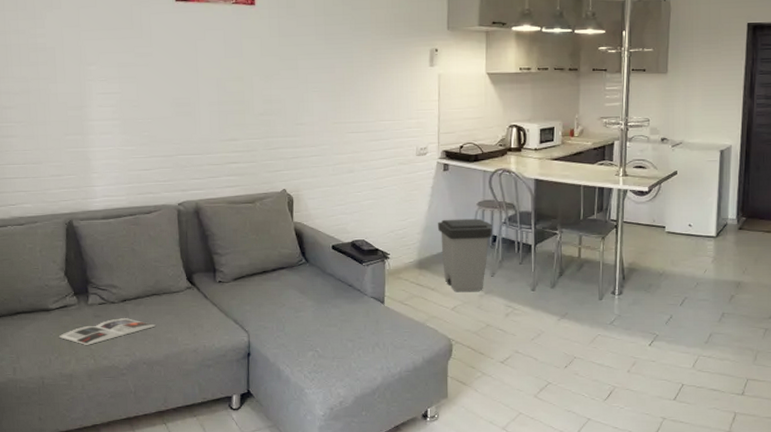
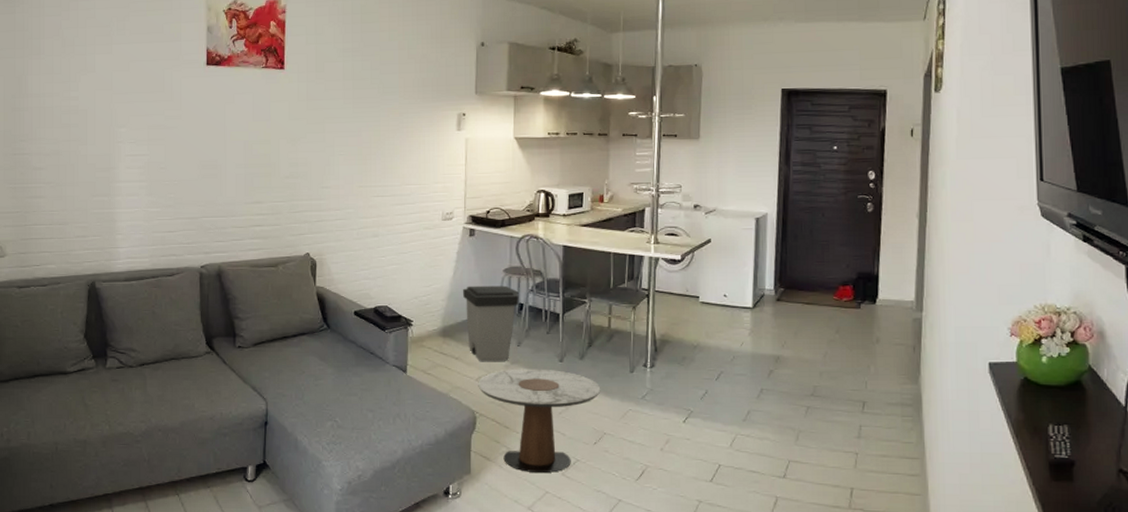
magazine: present [59,318,156,345] -> none [76,383,173,410]
side table: none [453,298,571,396] -> present [478,368,601,474]

